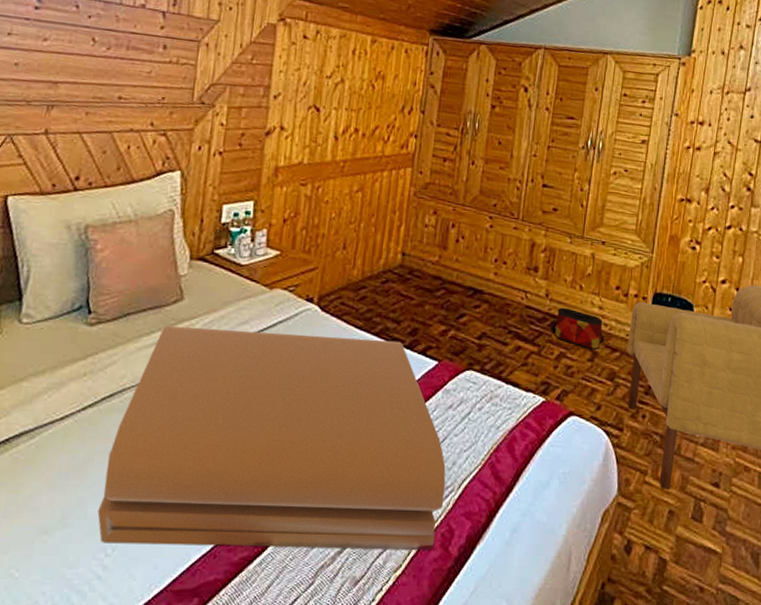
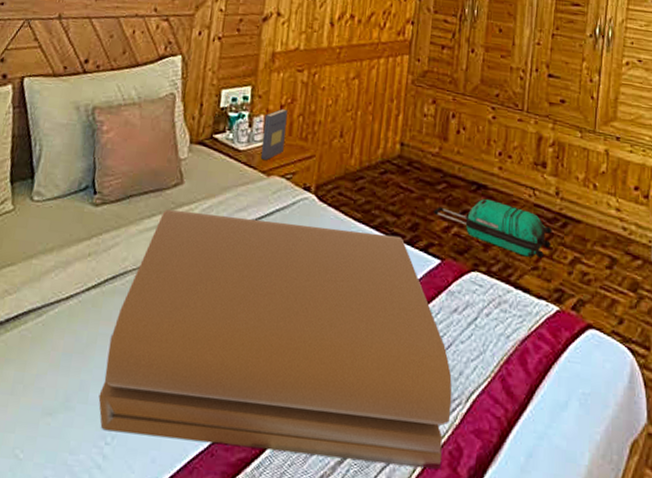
book: none [263,222,291,274] -> present [260,108,288,161]
suitcase: none [431,302,542,355] -> present [433,198,553,259]
bag: present [550,307,604,350] -> none [562,207,624,256]

